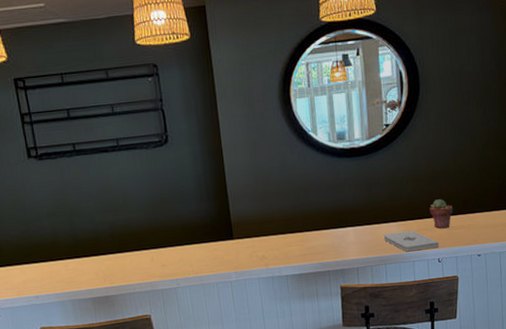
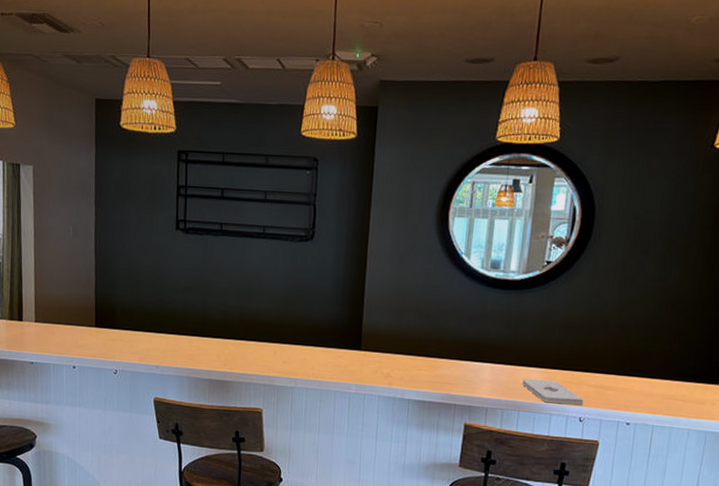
potted succulent: present [429,199,453,229] -> none [579,353,607,387]

